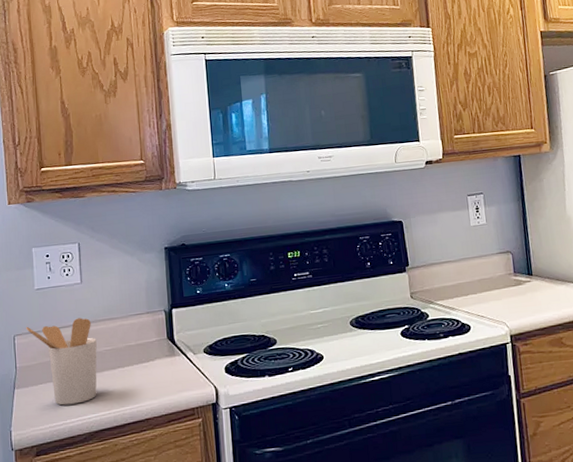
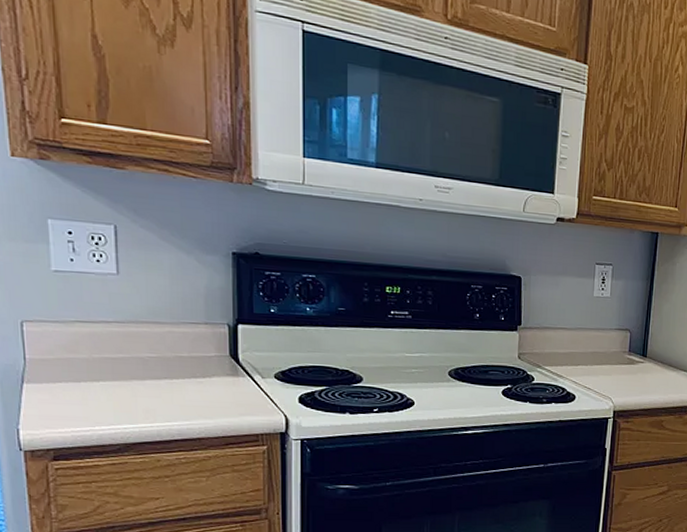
utensil holder: present [26,317,97,406] -> none [39,313,138,411]

